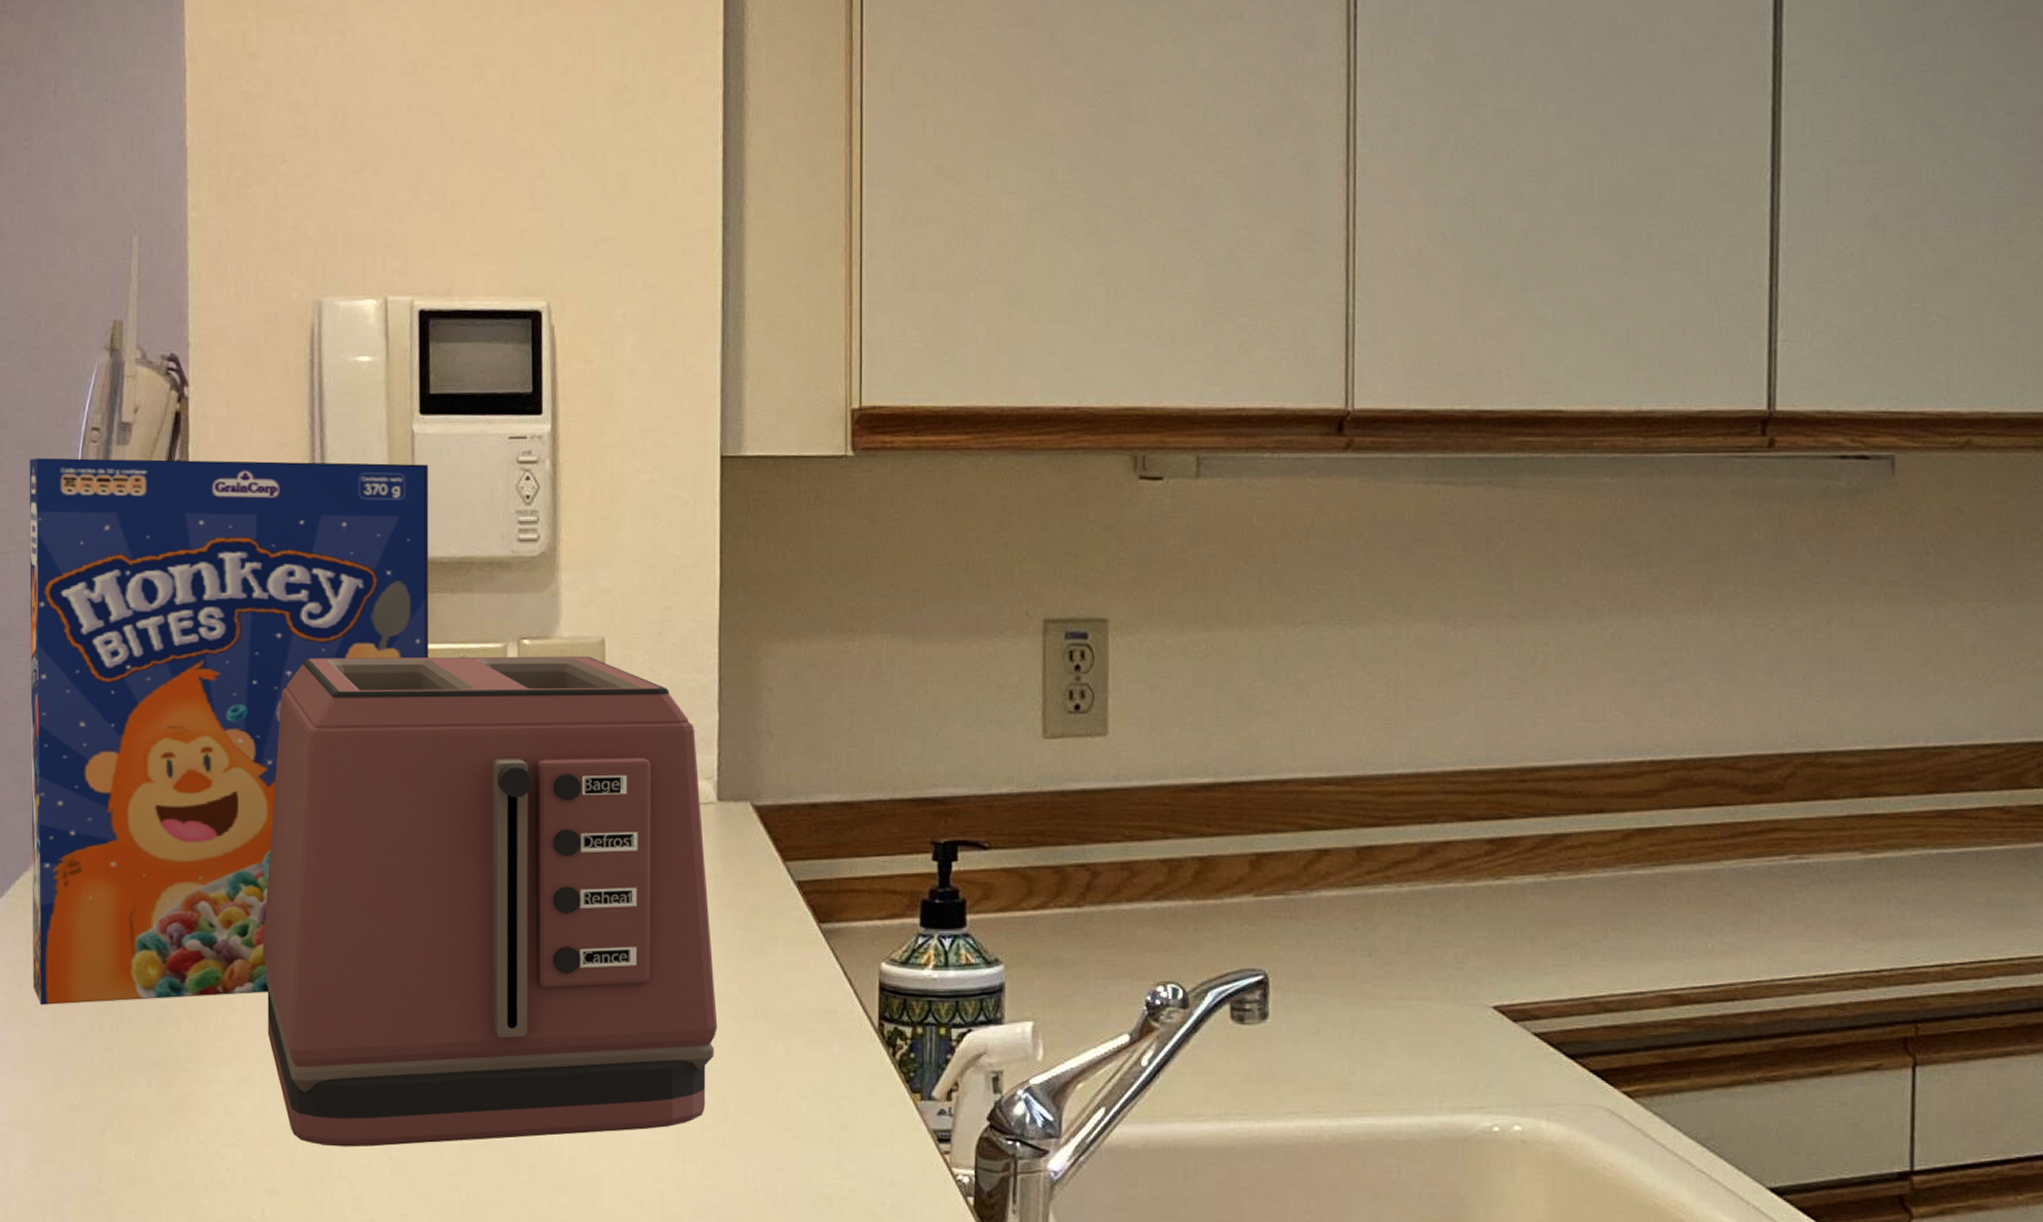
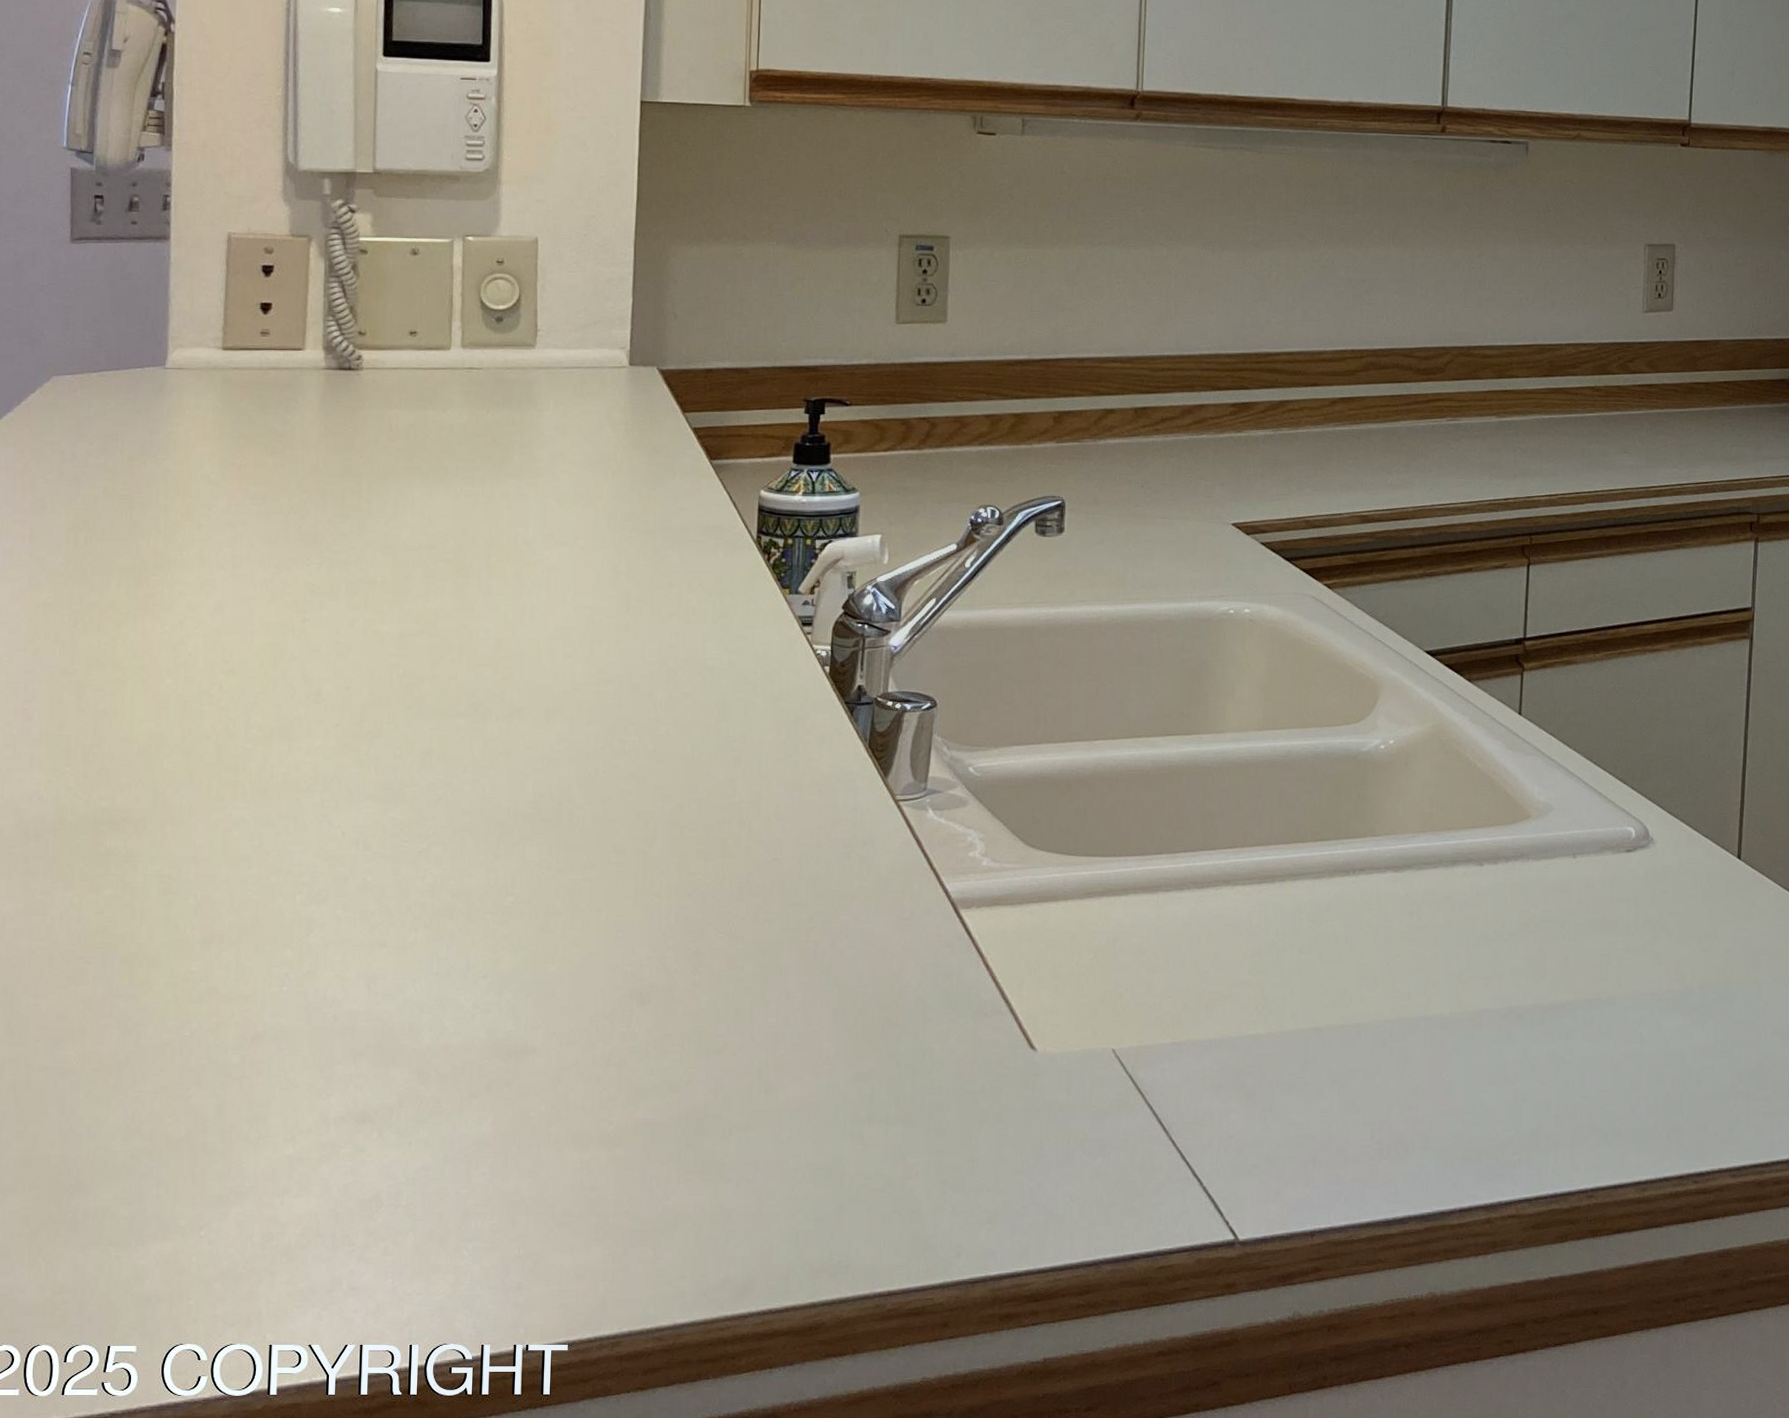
cereal box: present [29,457,429,1005] -> none [12,74,390,522]
toaster: present [262,656,718,1147] -> none [227,245,624,635]

